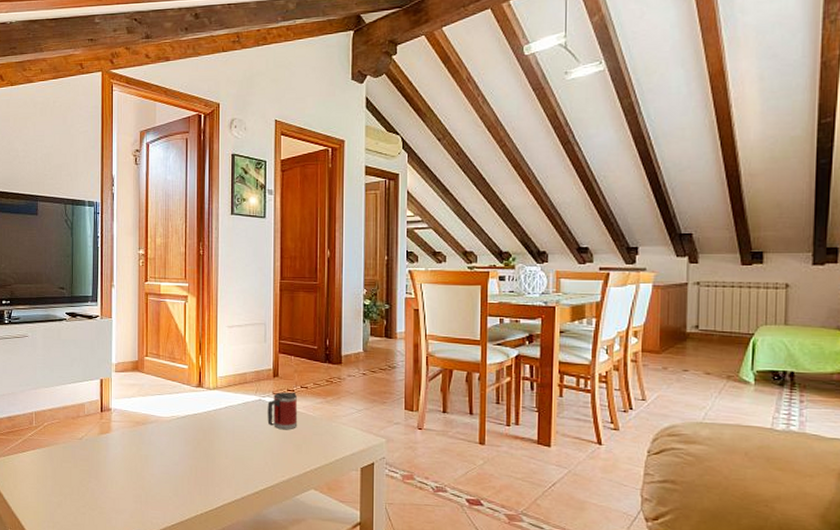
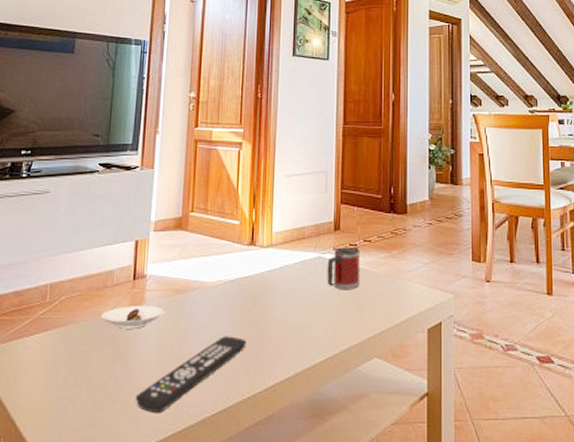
saucer: none [77,433,127,452] -> present [100,306,164,329]
remote control: none [108,462,198,520] -> present [135,336,247,412]

